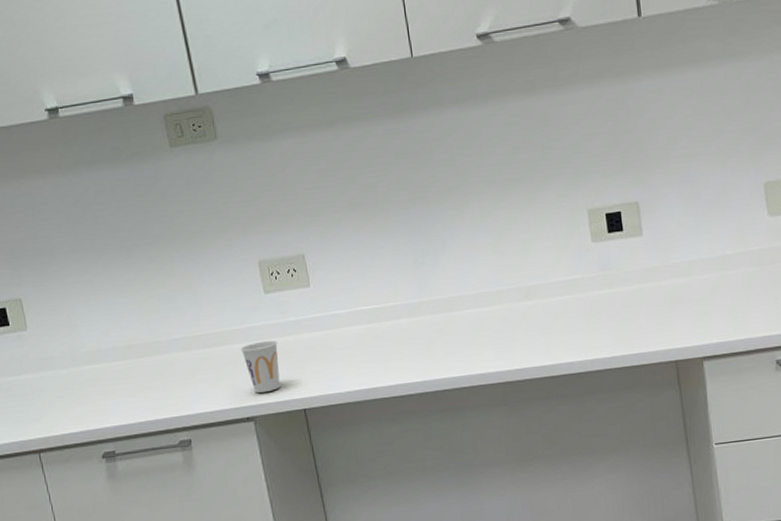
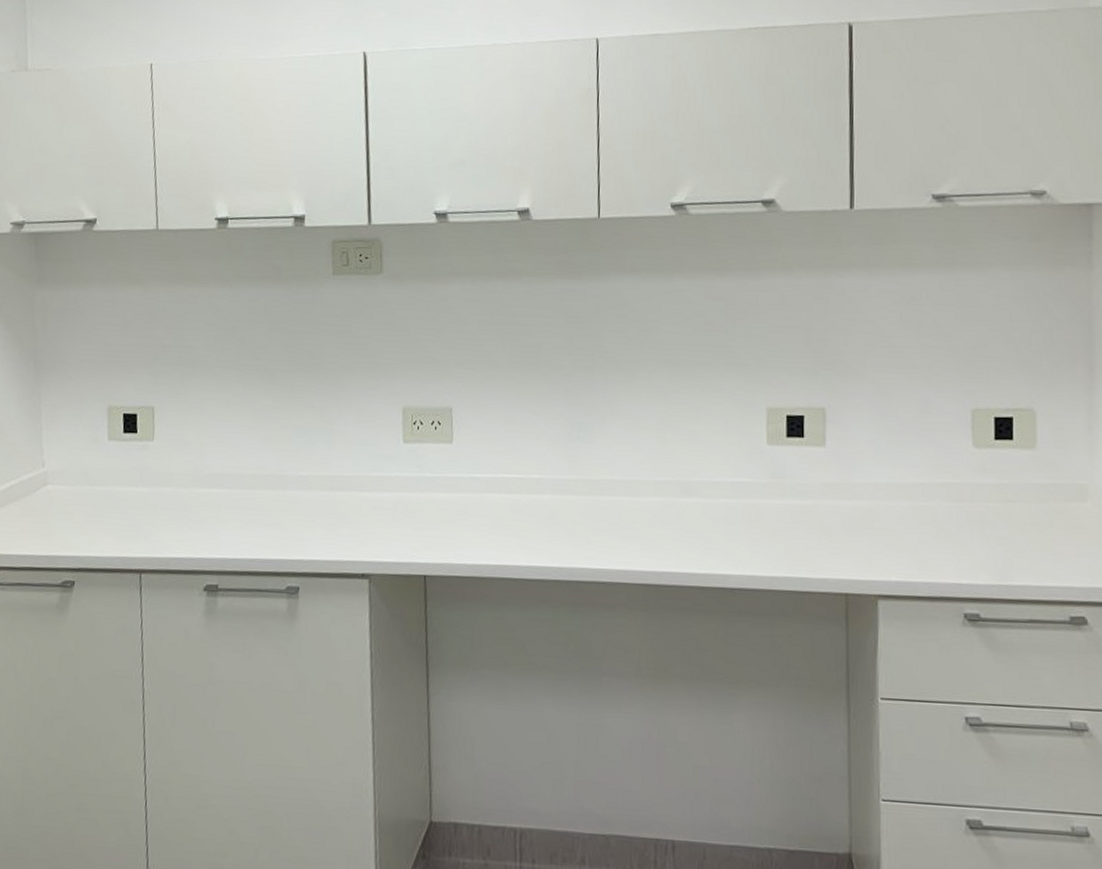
cup: present [240,340,281,394] -> none [367,493,408,550]

